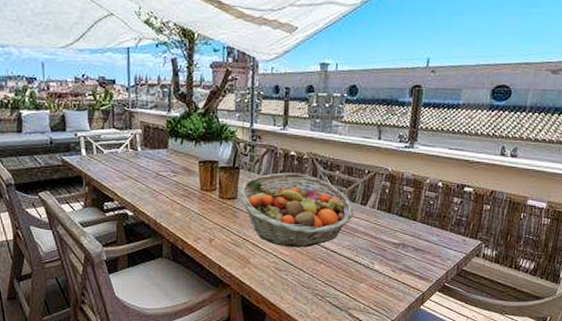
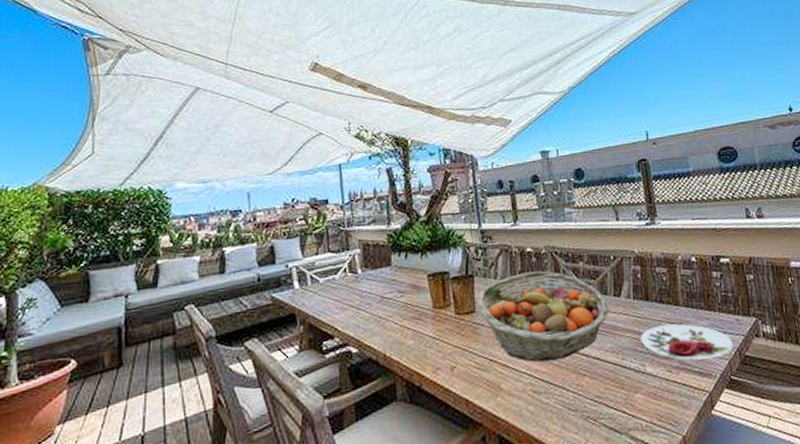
plate: none [375,235,455,267] -> present [640,323,733,360]

